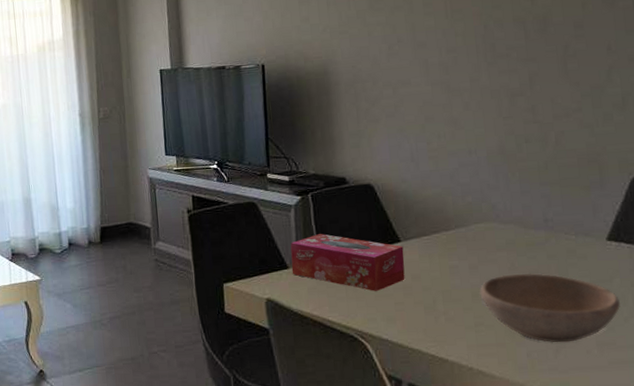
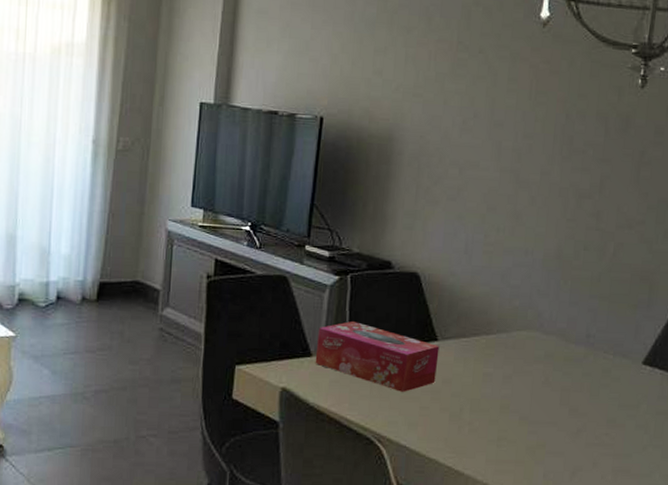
bowl: present [479,273,620,343] -> none [508,388,642,466]

